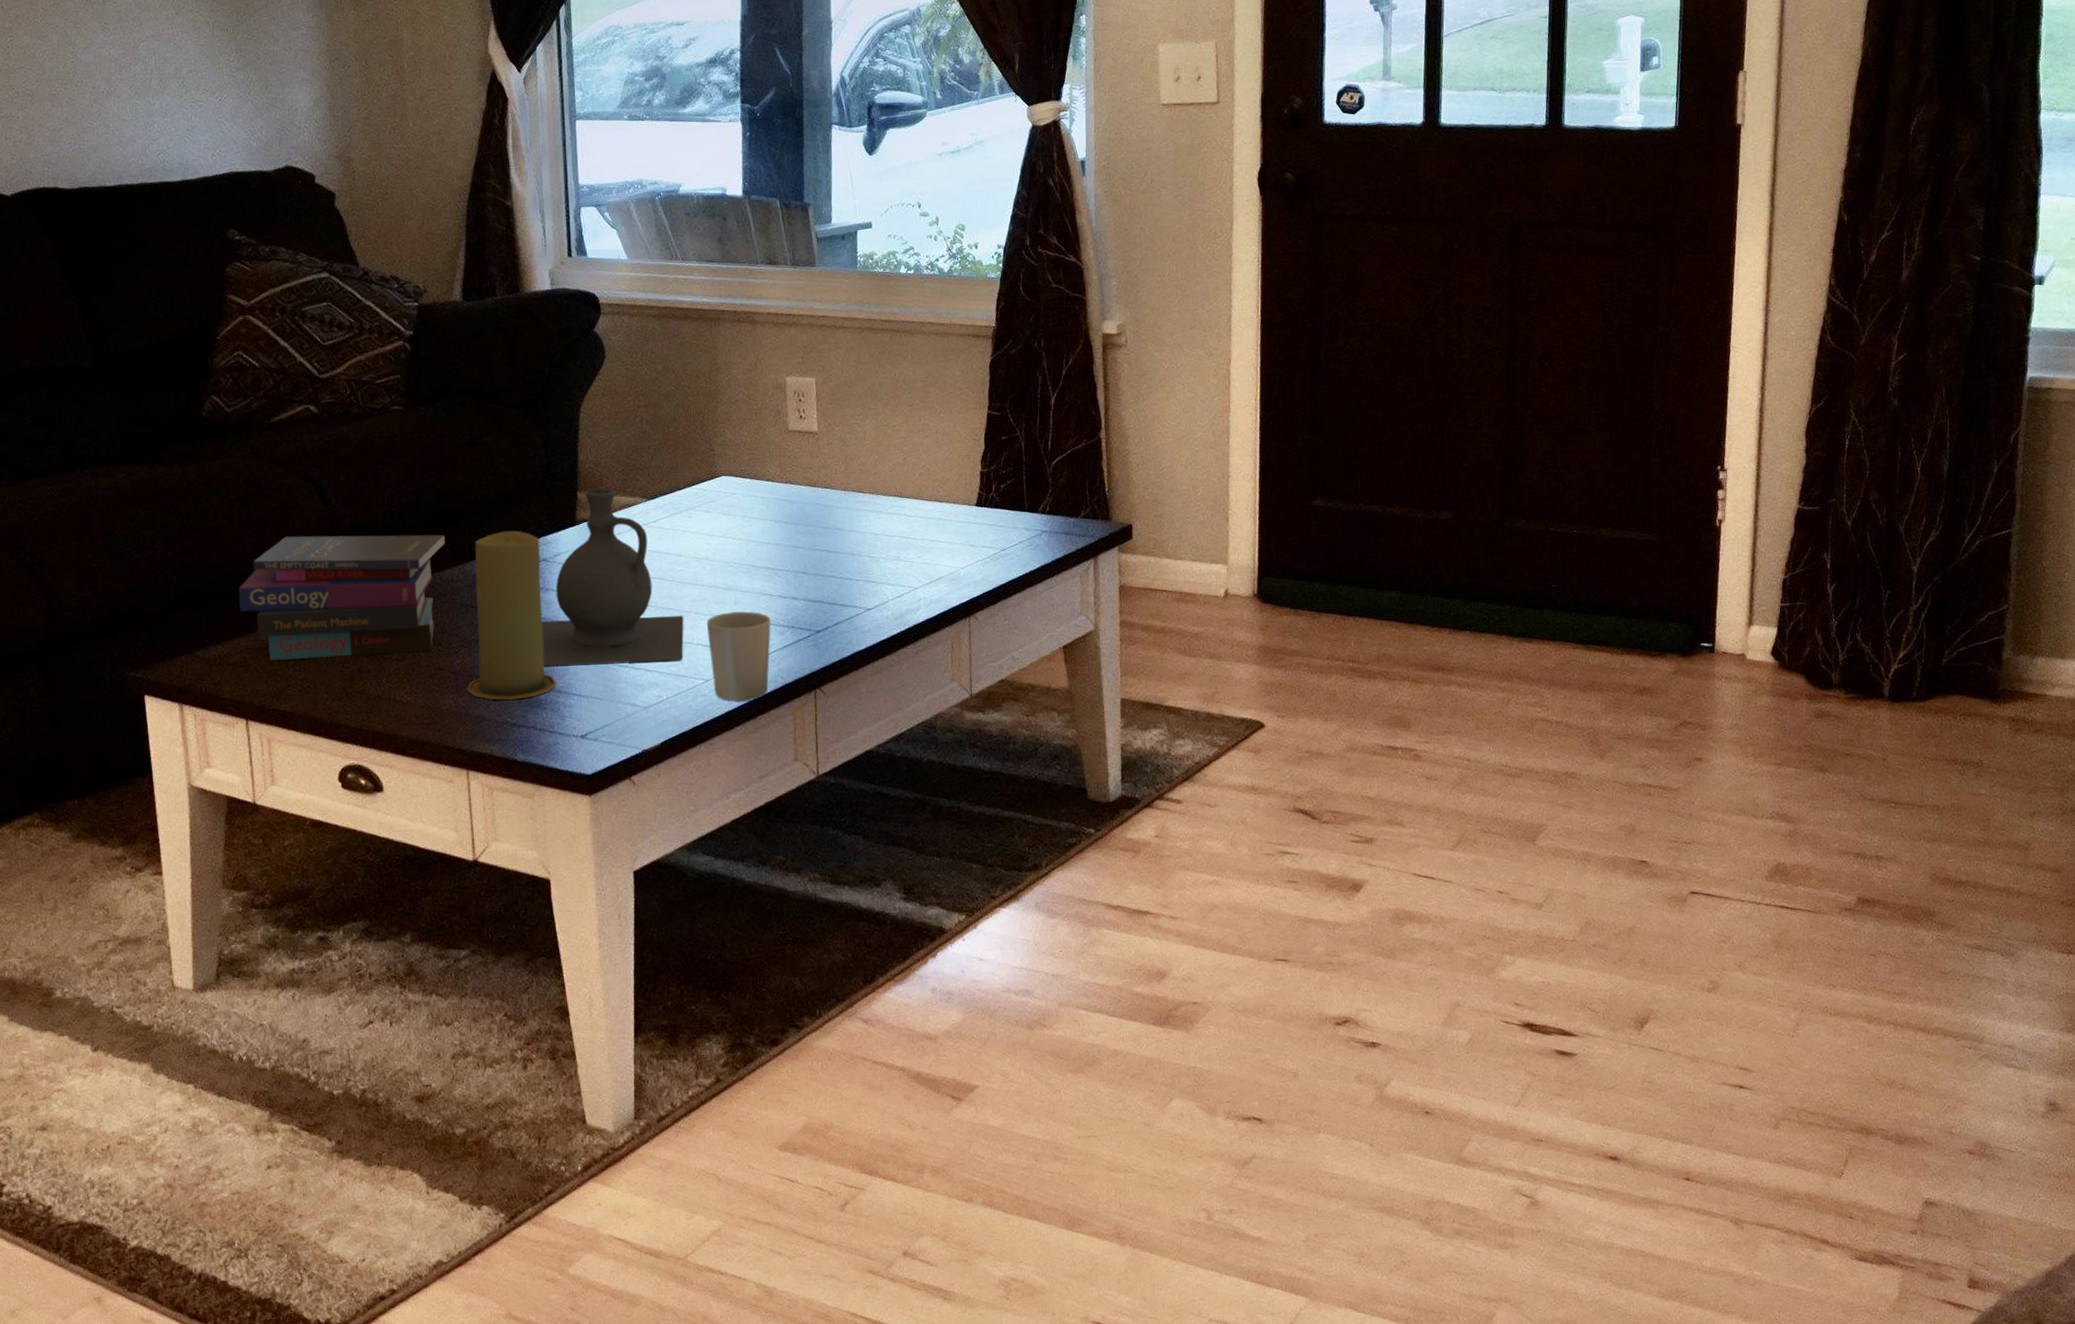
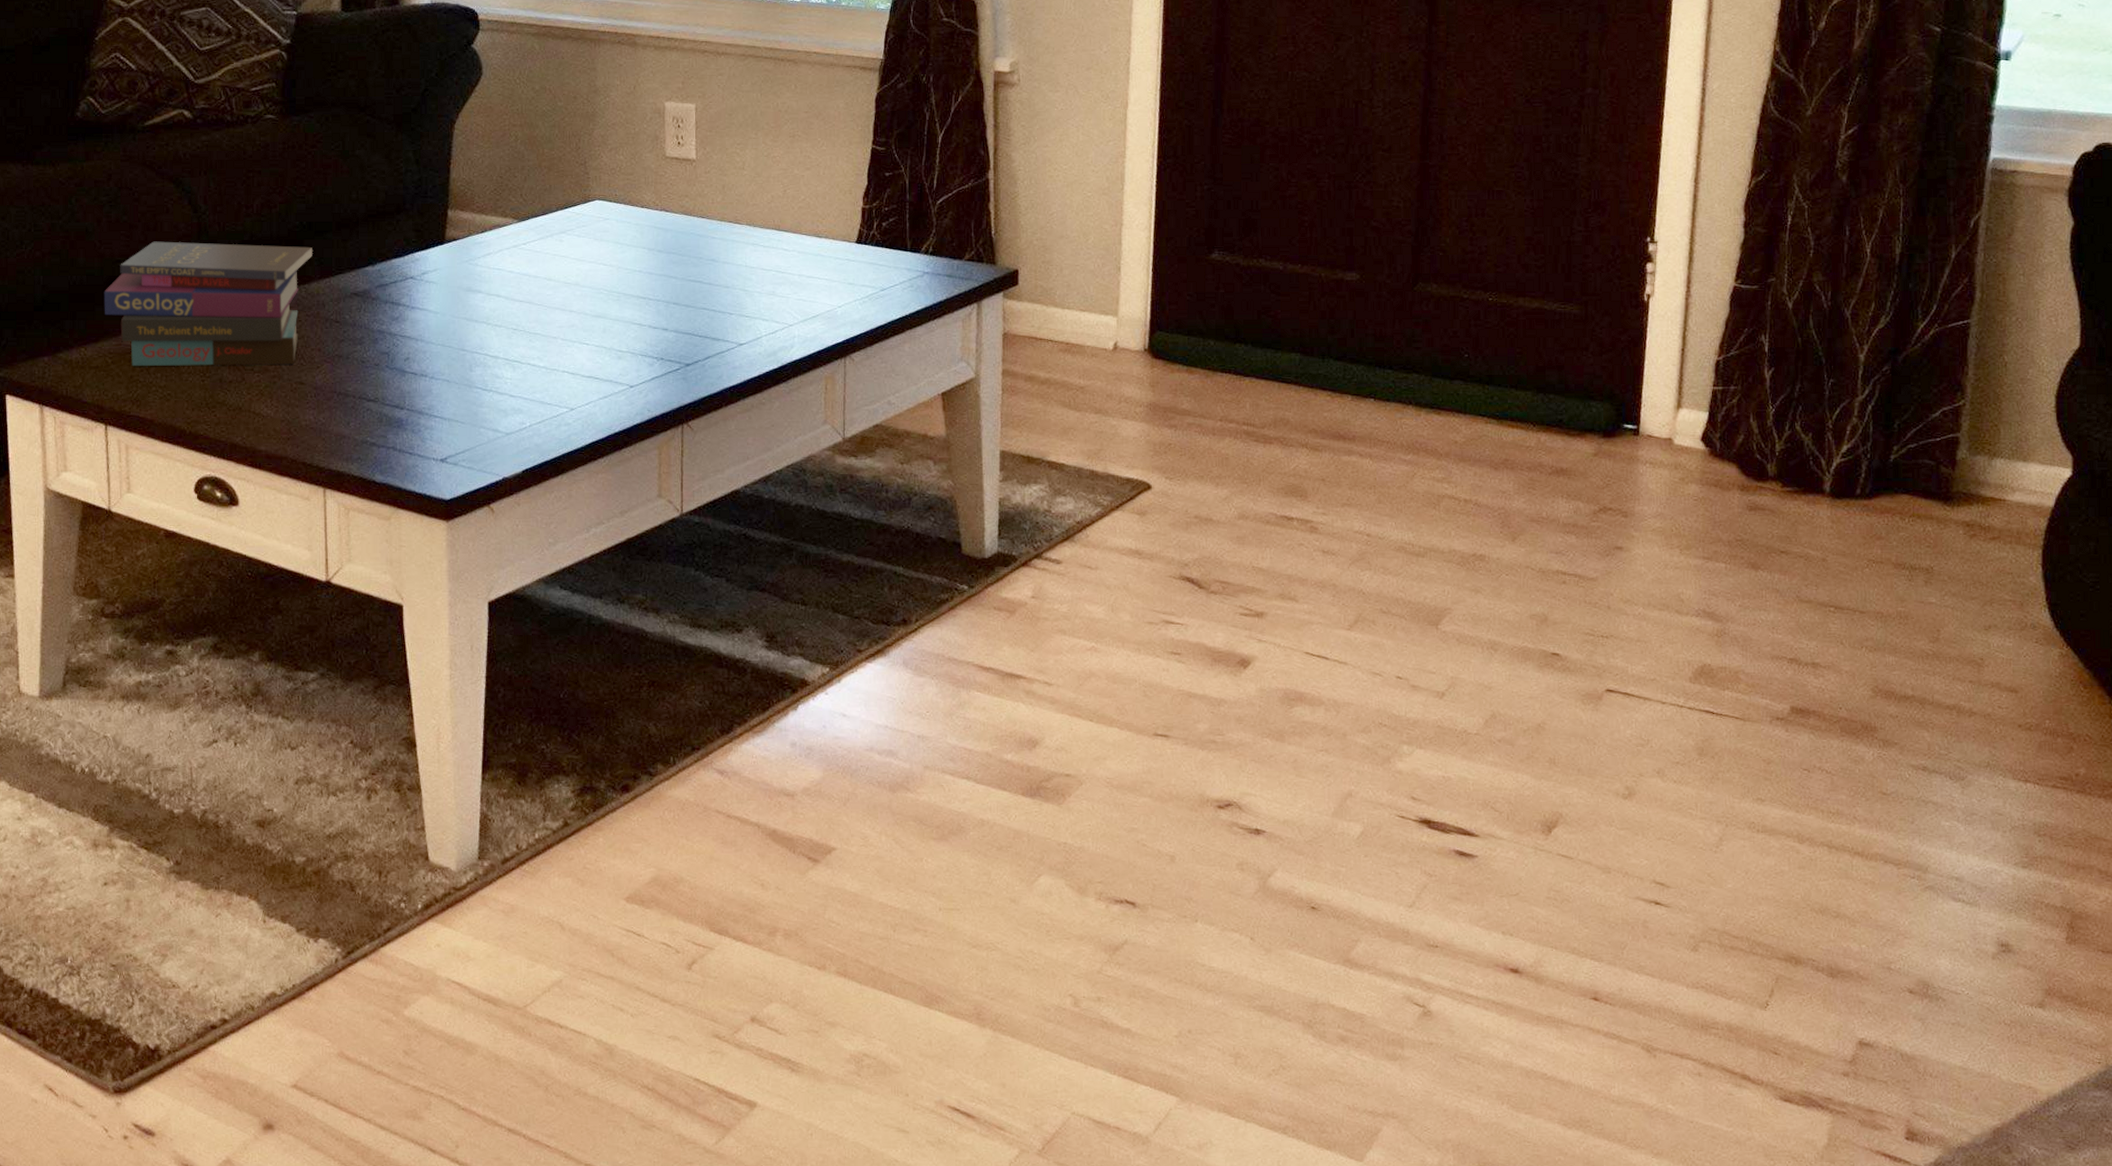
candle: present [467,530,556,700] -> none [328,246,418,419]
ceramic jug: present [541,488,684,666] -> none [405,207,551,386]
mug: present [707,611,771,701] -> none [574,340,640,431]

